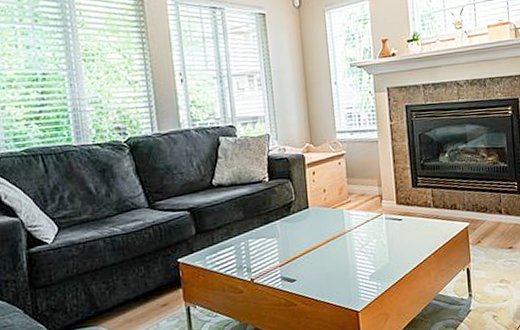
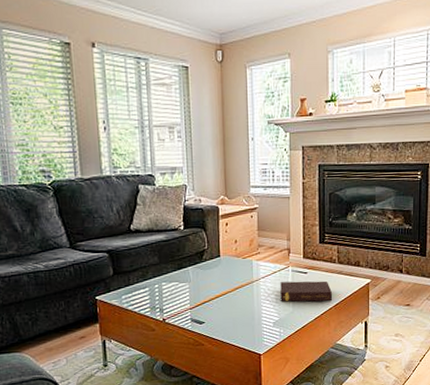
book: none [374,227,431,253] -> present [280,281,333,302]

